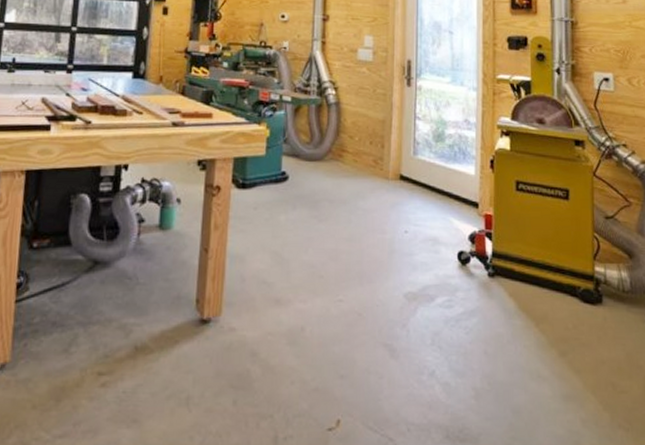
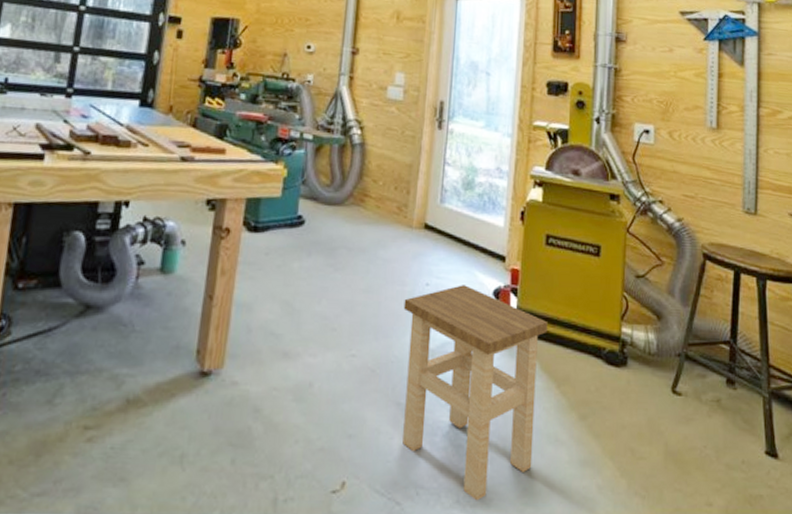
stool: none [385,231,523,436] -> present [402,285,548,501]

